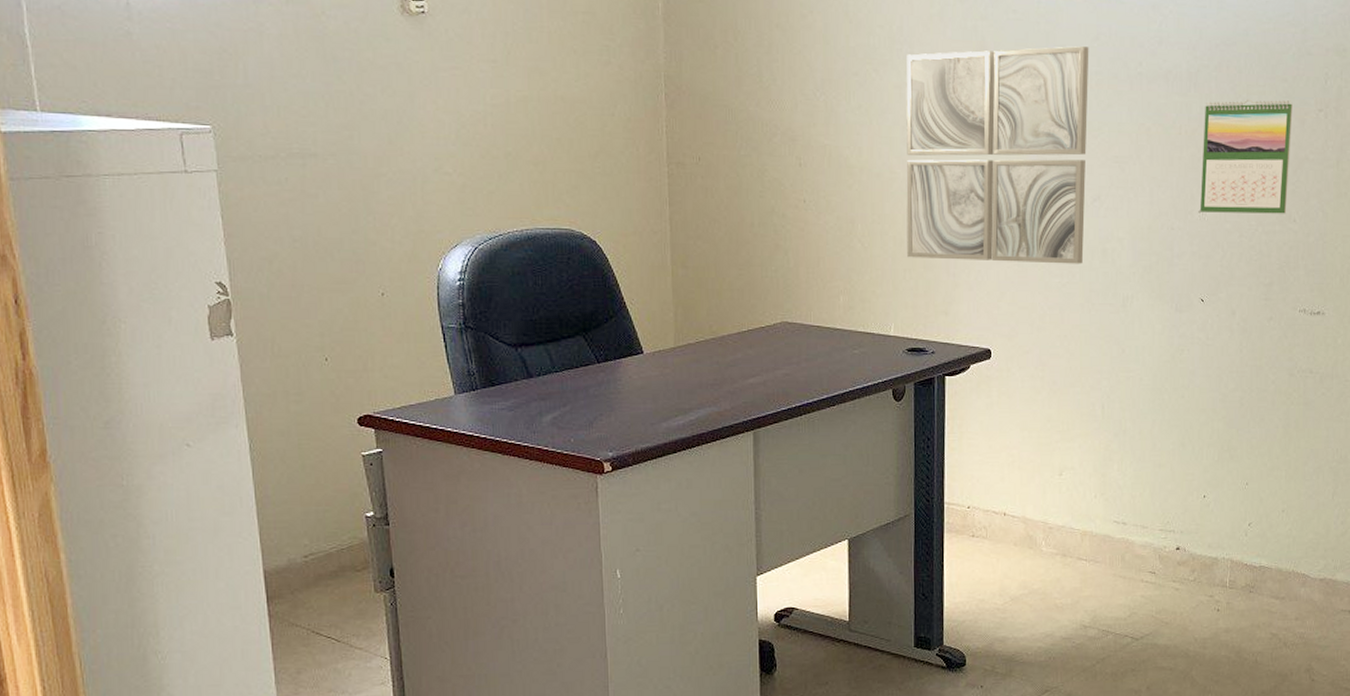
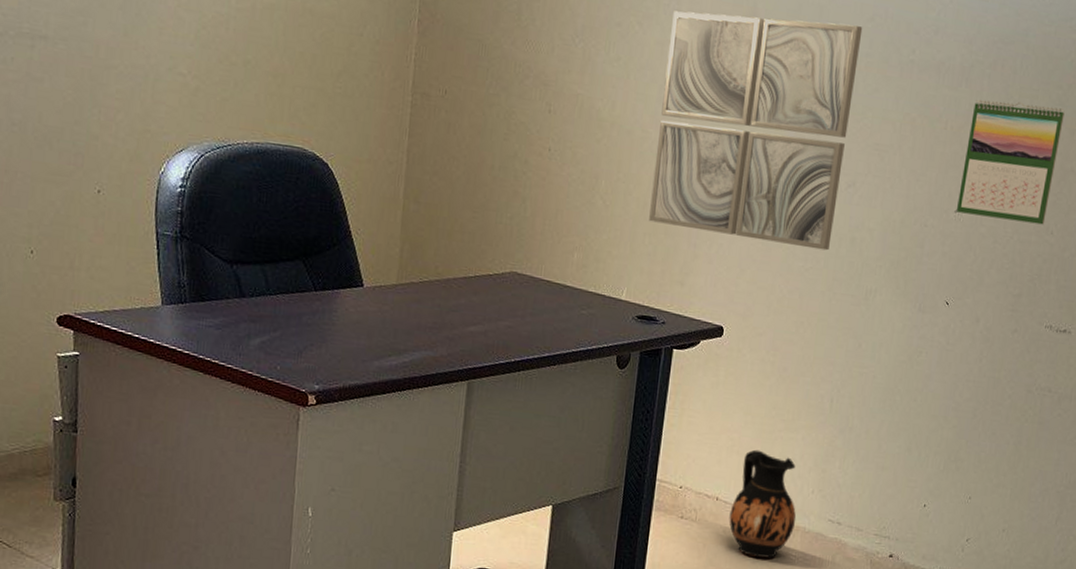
ceramic jug: none [1018,462,1083,565] -> present [729,449,796,558]

